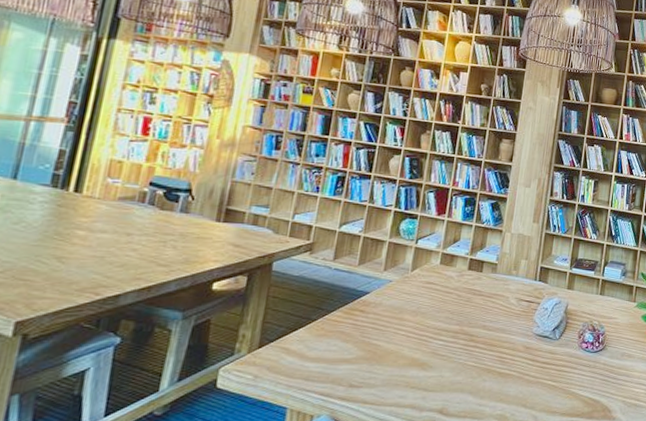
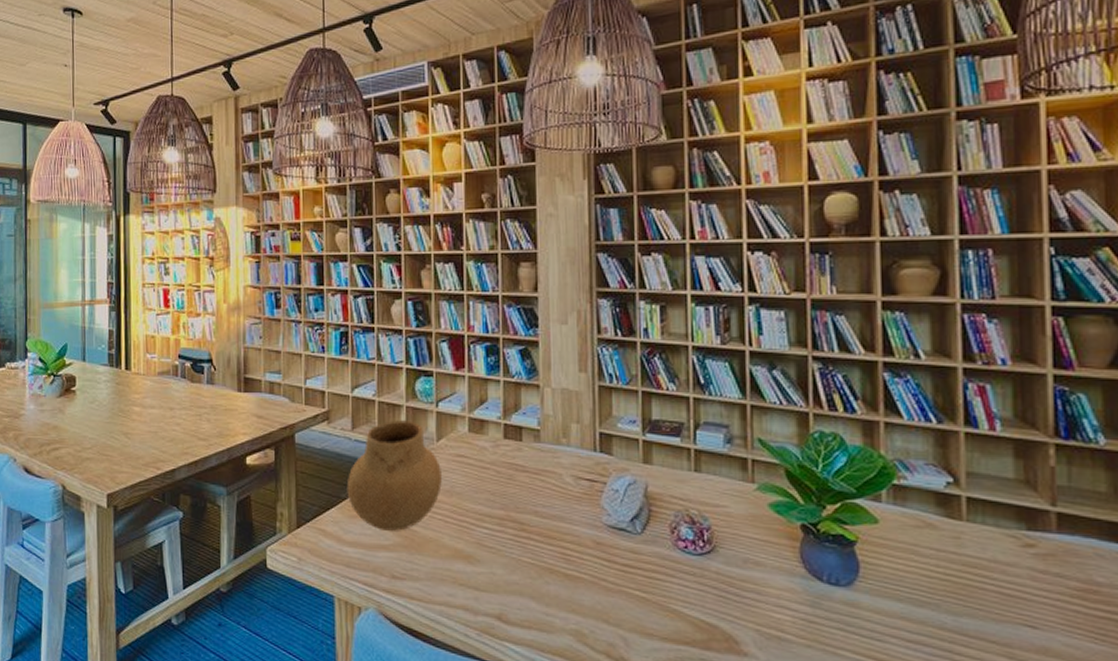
ceramic pot: none [318,253,412,346] -> present [346,420,442,531]

